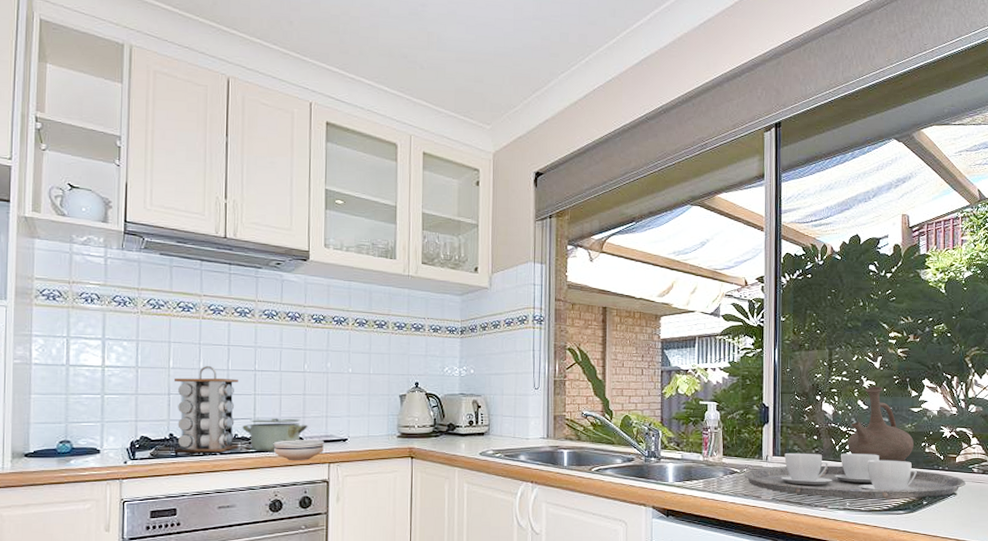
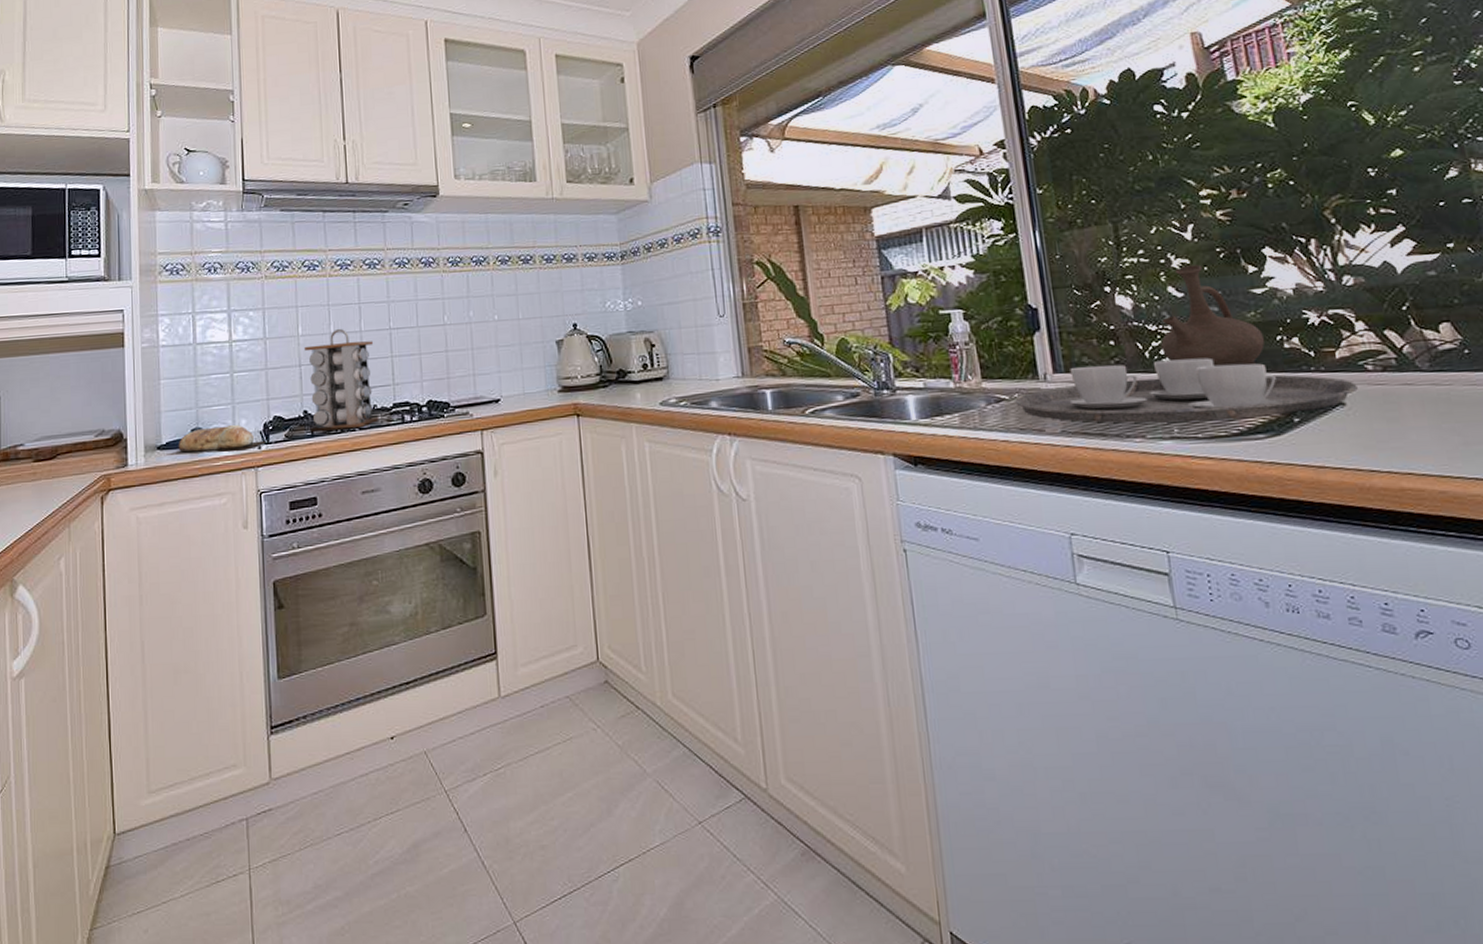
bread loaf: none [31,440,134,464] -> present [164,424,269,455]
saucepan: present [242,418,308,453] -> none [381,380,454,424]
bowl: present [273,440,325,462] -> none [416,403,475,432]

